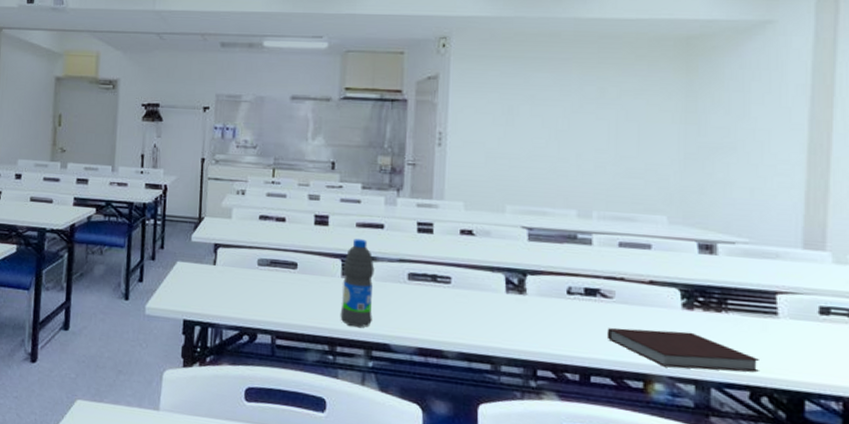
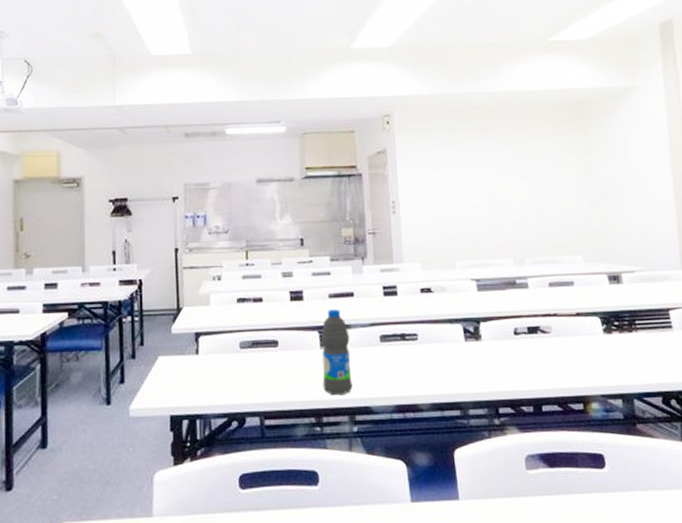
notebook: present [606,328,759,373] -> none [549,353,666,387]

